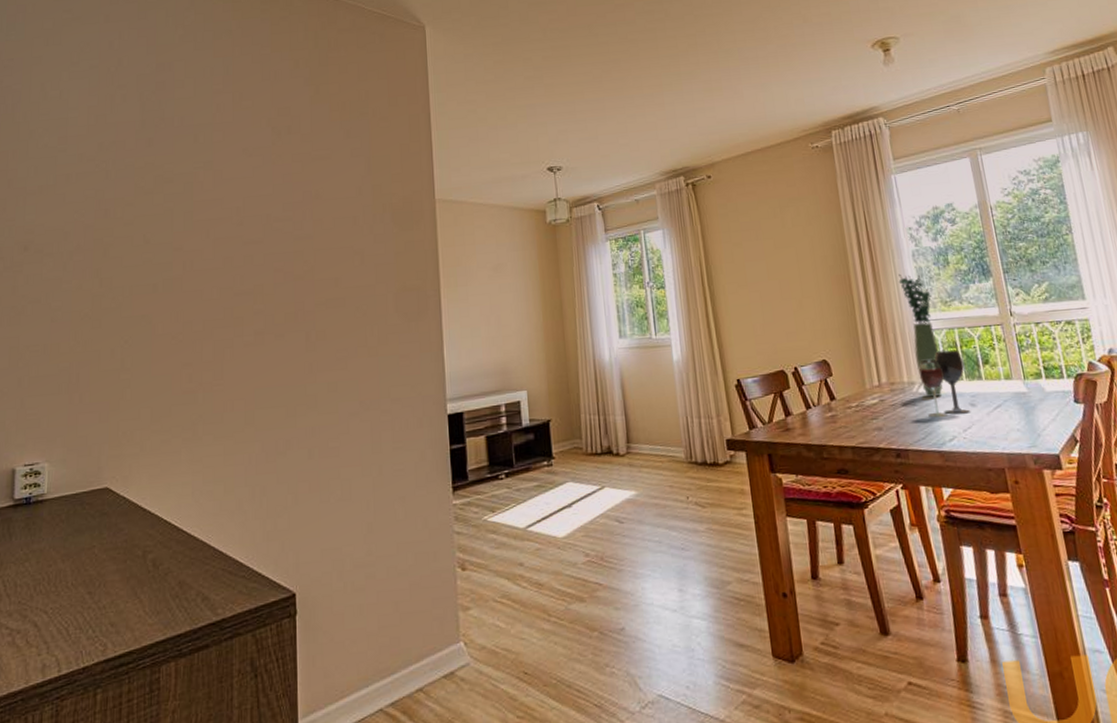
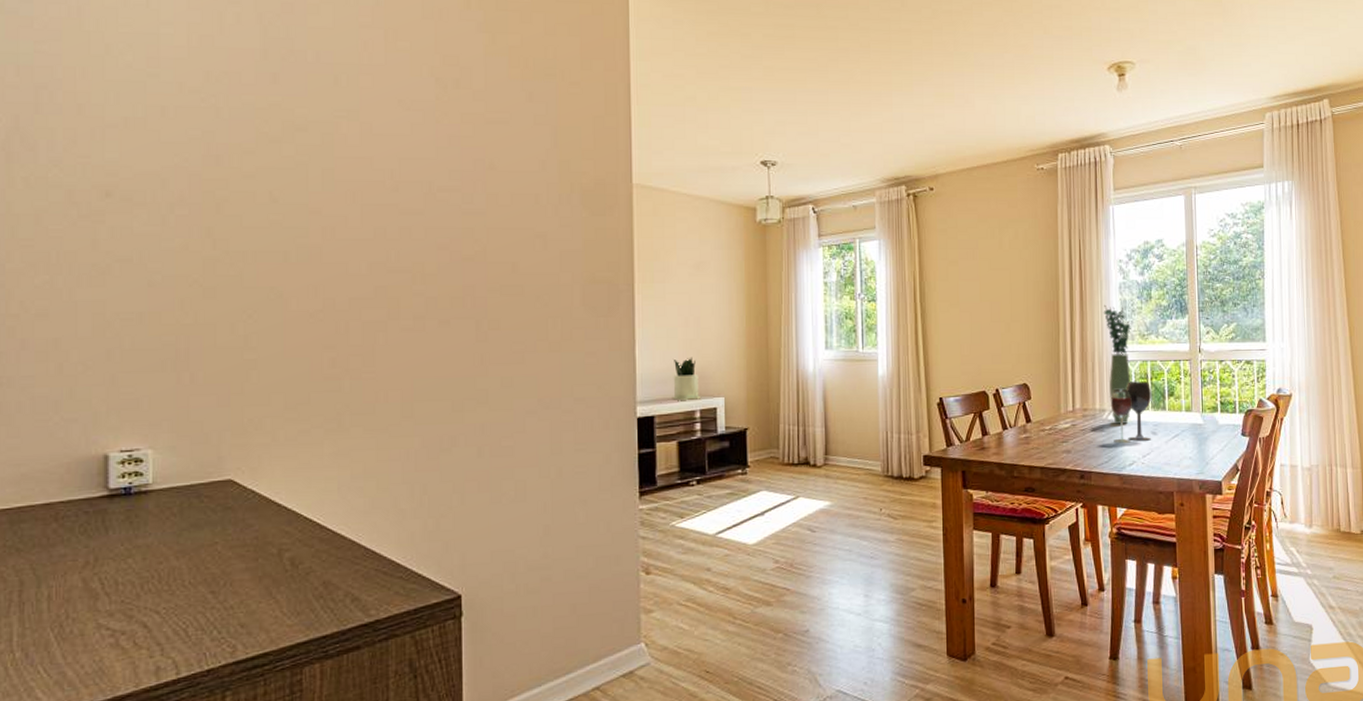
planter: none [478,353,506,397] -> present [672,357,702,401]

